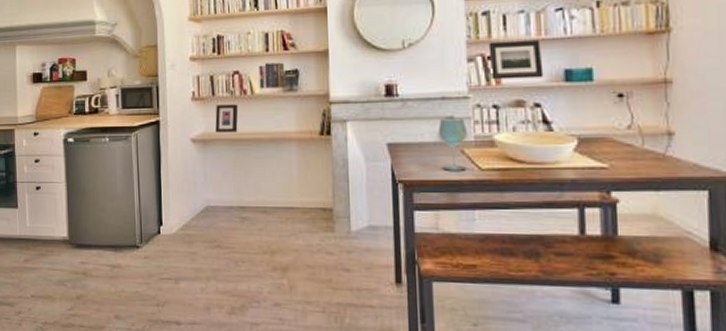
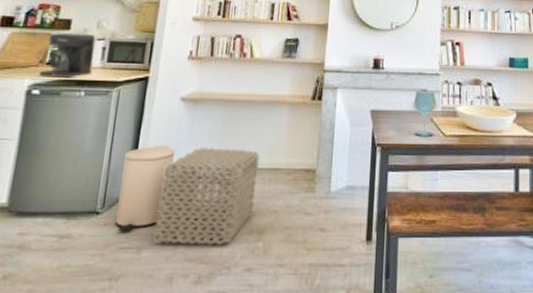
coffee maker: none [70,83,111,126] -> present [38,33,96,78]
pedal bin: none [150,186,195,265] -> present [115,145,176,232]
pouf: none [186,187,275,280] -> present [152,148,260,245]
picture frame: present [215,104,239,133] -> none [208,65,236,93]
books: present [259,62,286,89] -> none [259,30,287,54]
picture frame: present [488,39,544,80] -> none [457,31,495,63]

